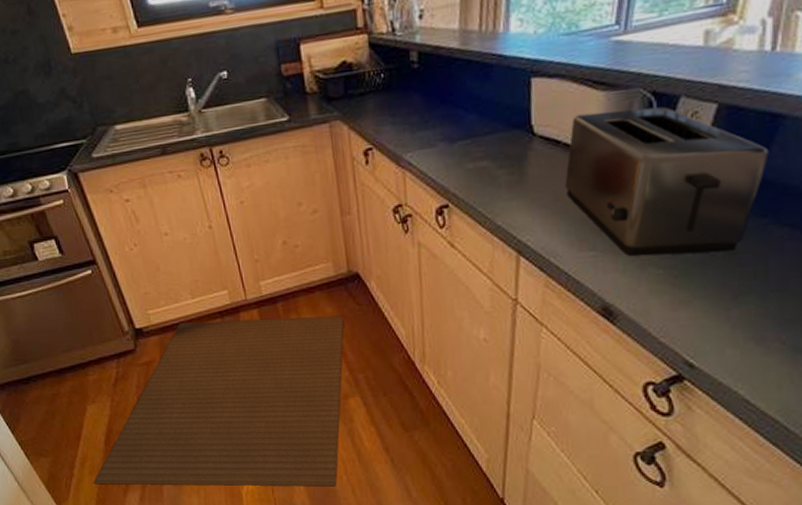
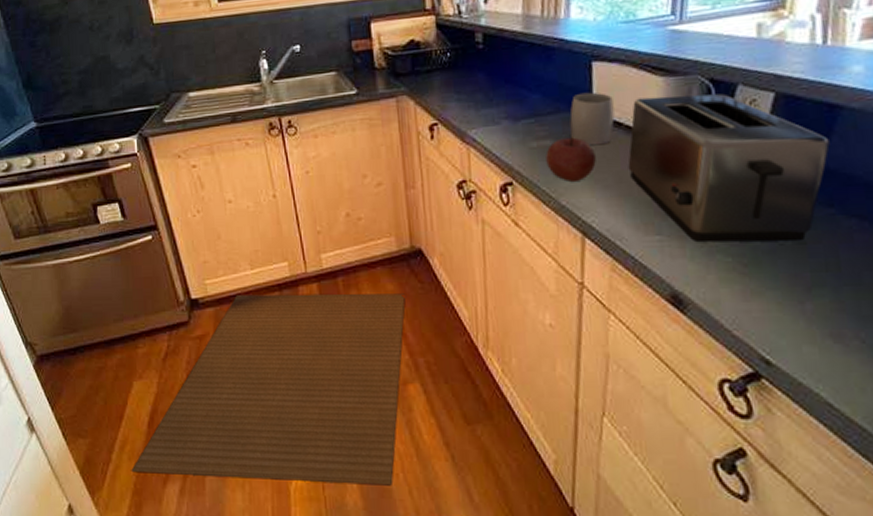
fruit: none [482,155,533,202] -> present [546,136,596,182]
mug: none [507,109,553,165] -> present [569,92,615,146]

